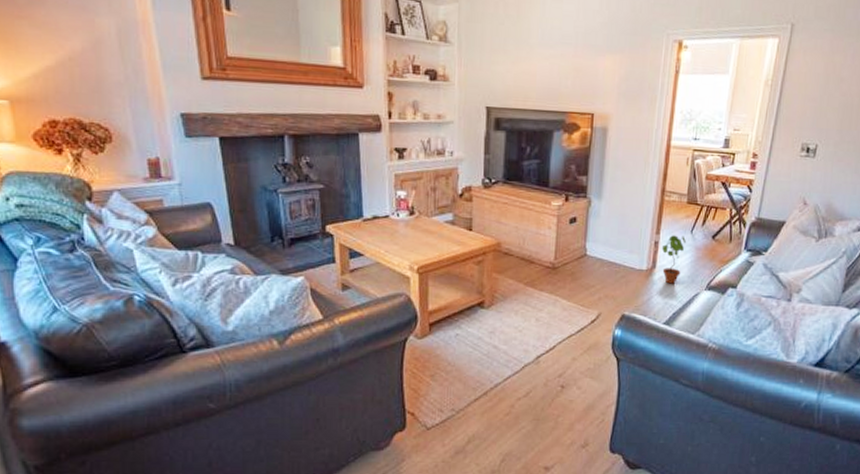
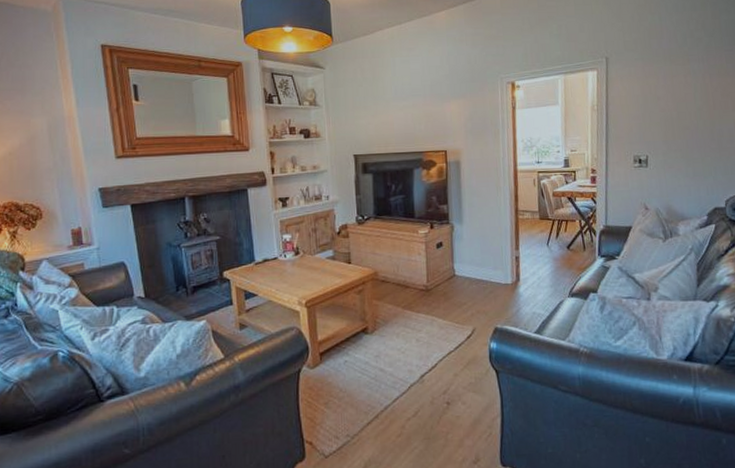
potted plant: present [662,235,686,284] -> none [523,249,544,295]

